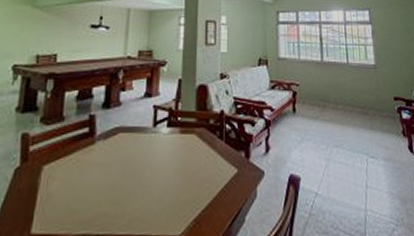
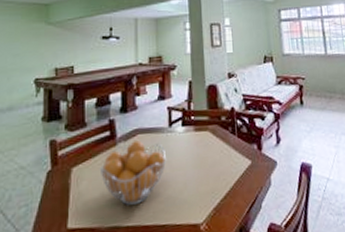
fruit basket: none [73,140,147,211] -> present [99,140,166,205]

